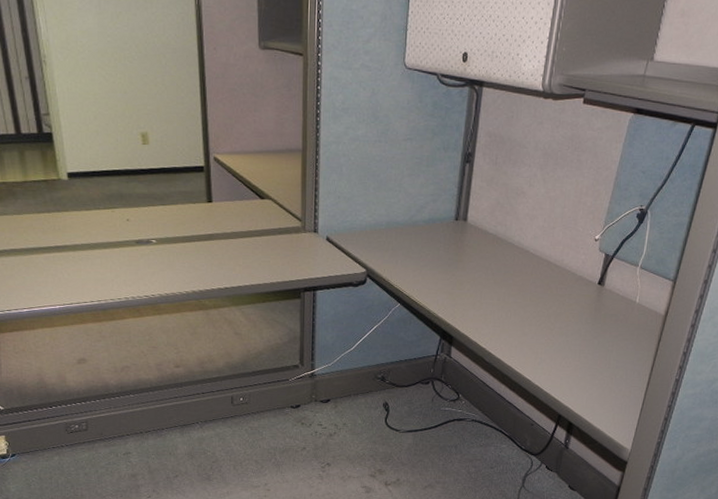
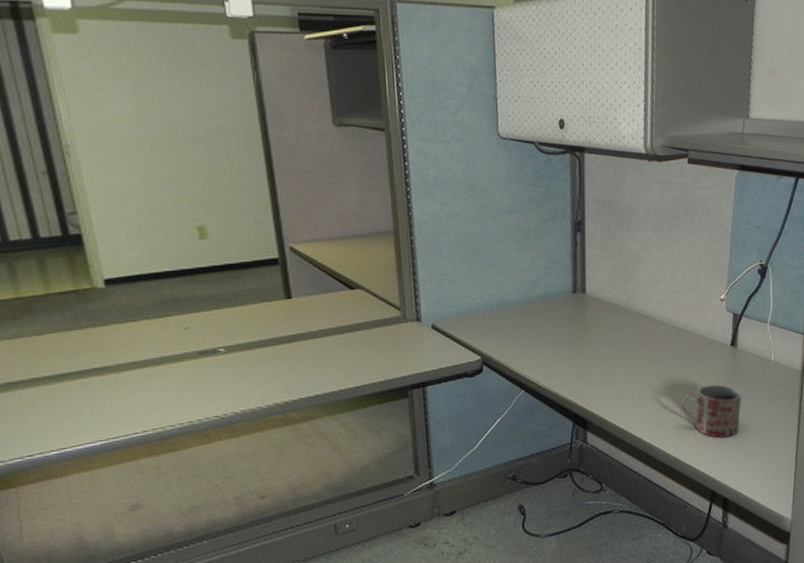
mug: none [541,318,602,369] -> present [680,384,742,438]

